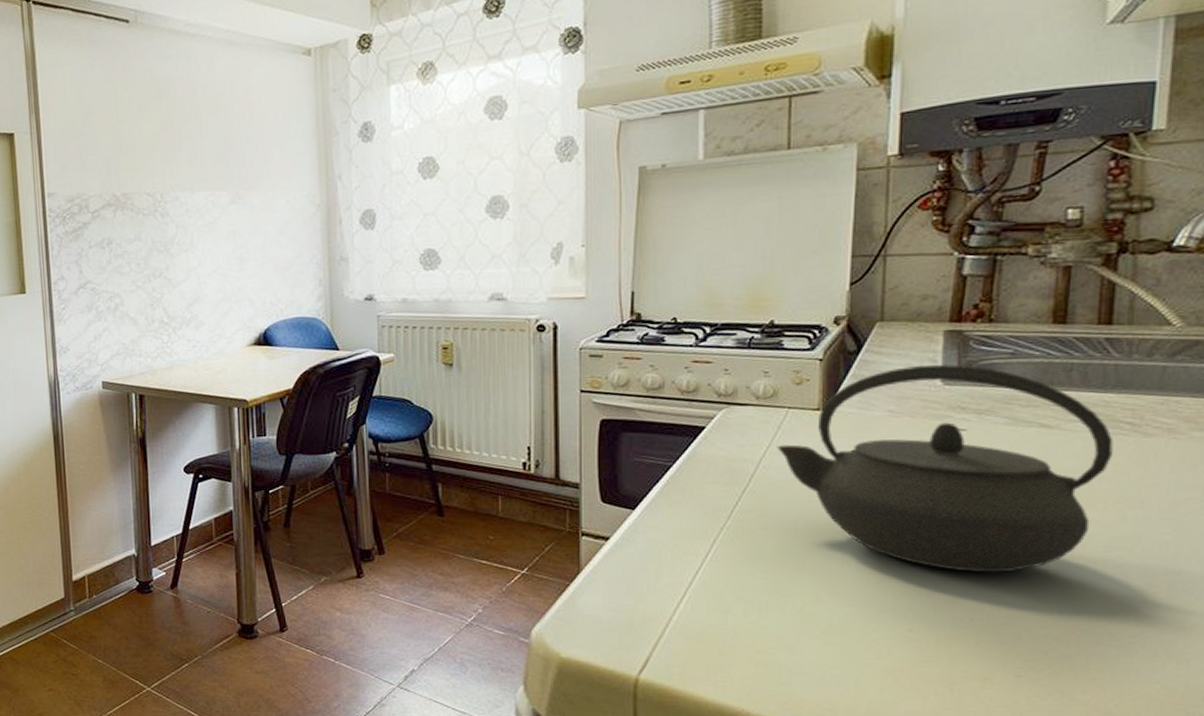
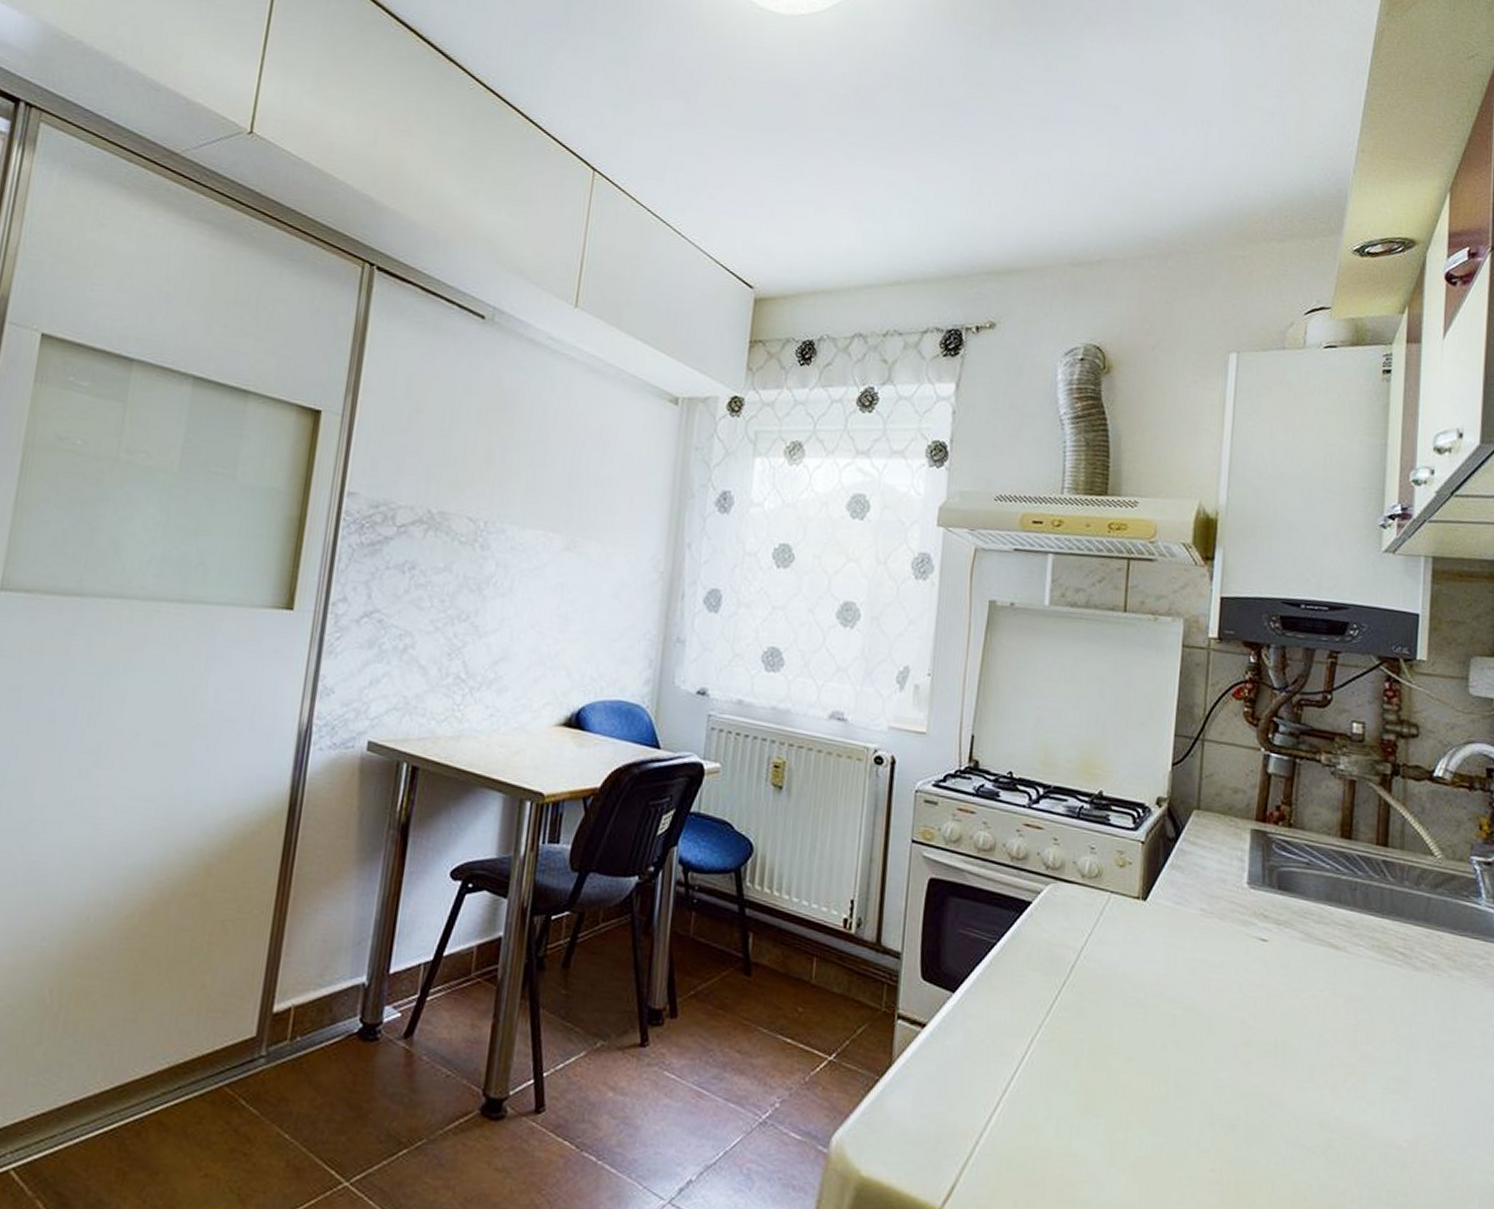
kettle: present [777,365,1113,573] -> none [1098,863,1389,1109]

